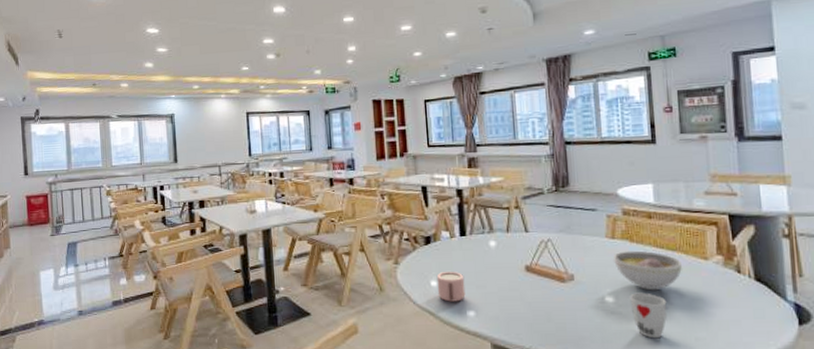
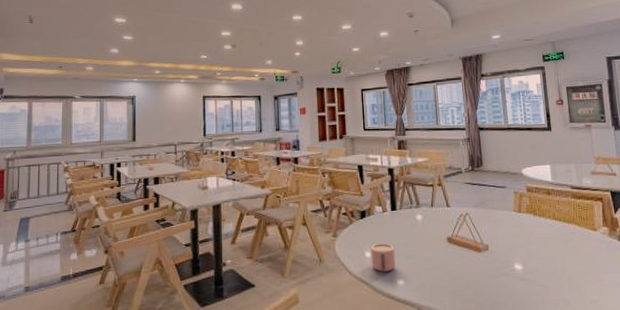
bowl: present [613,250,682,291] -> none [520,223,577,259]
cup: present [630,292,667,339] -> none [535,260,566,302]

